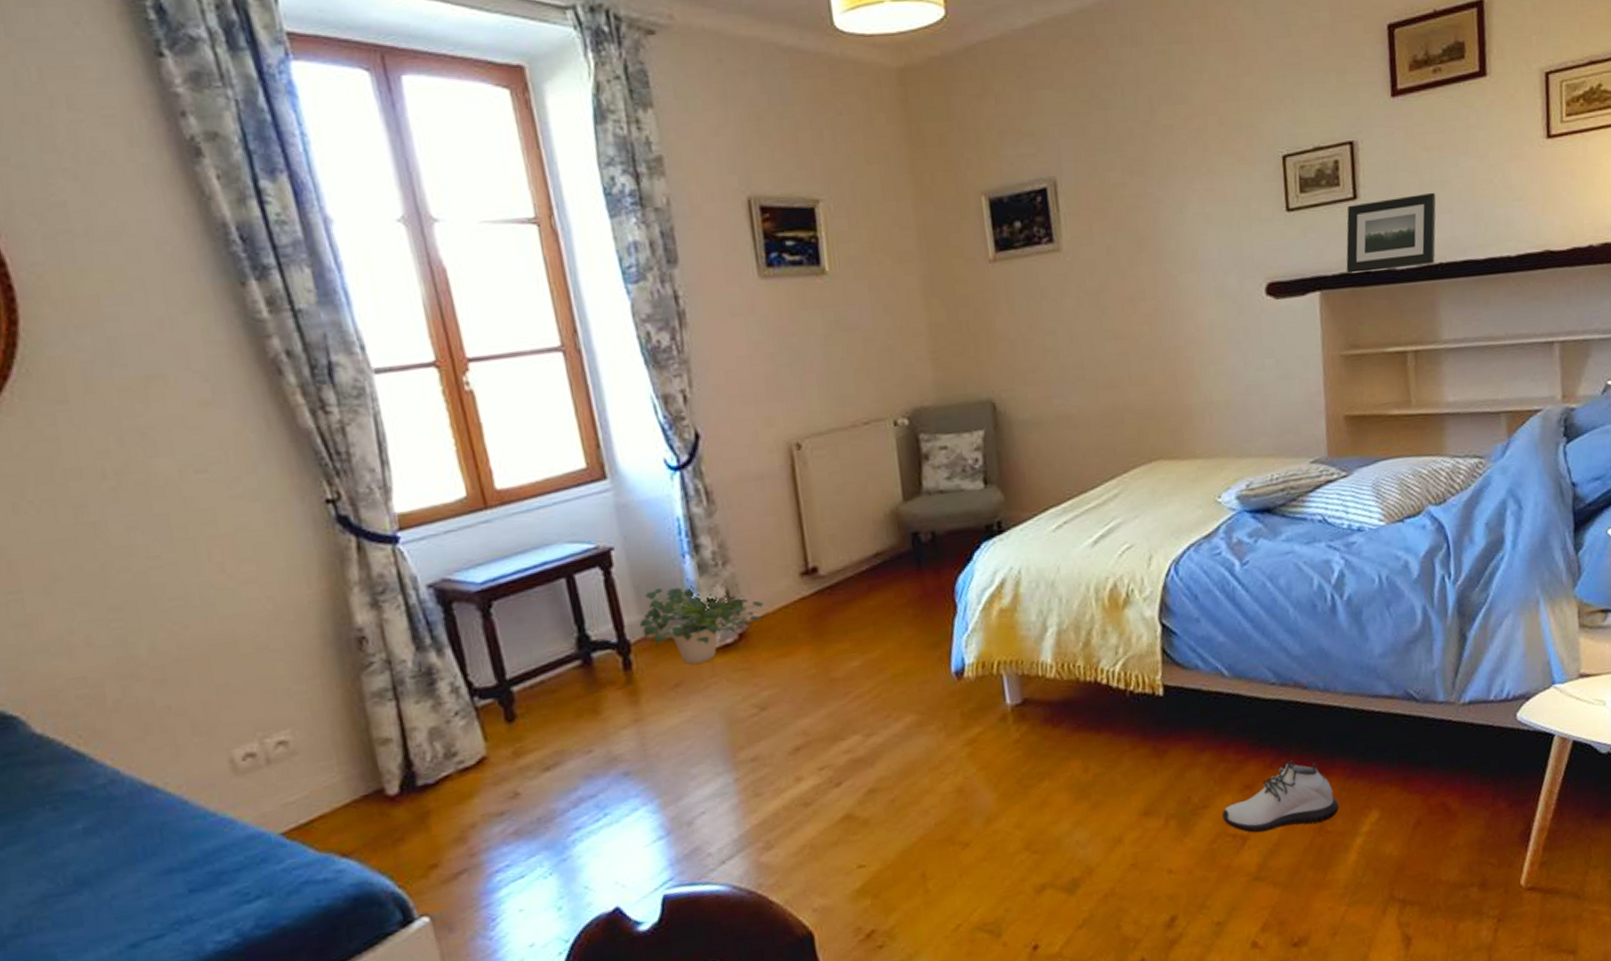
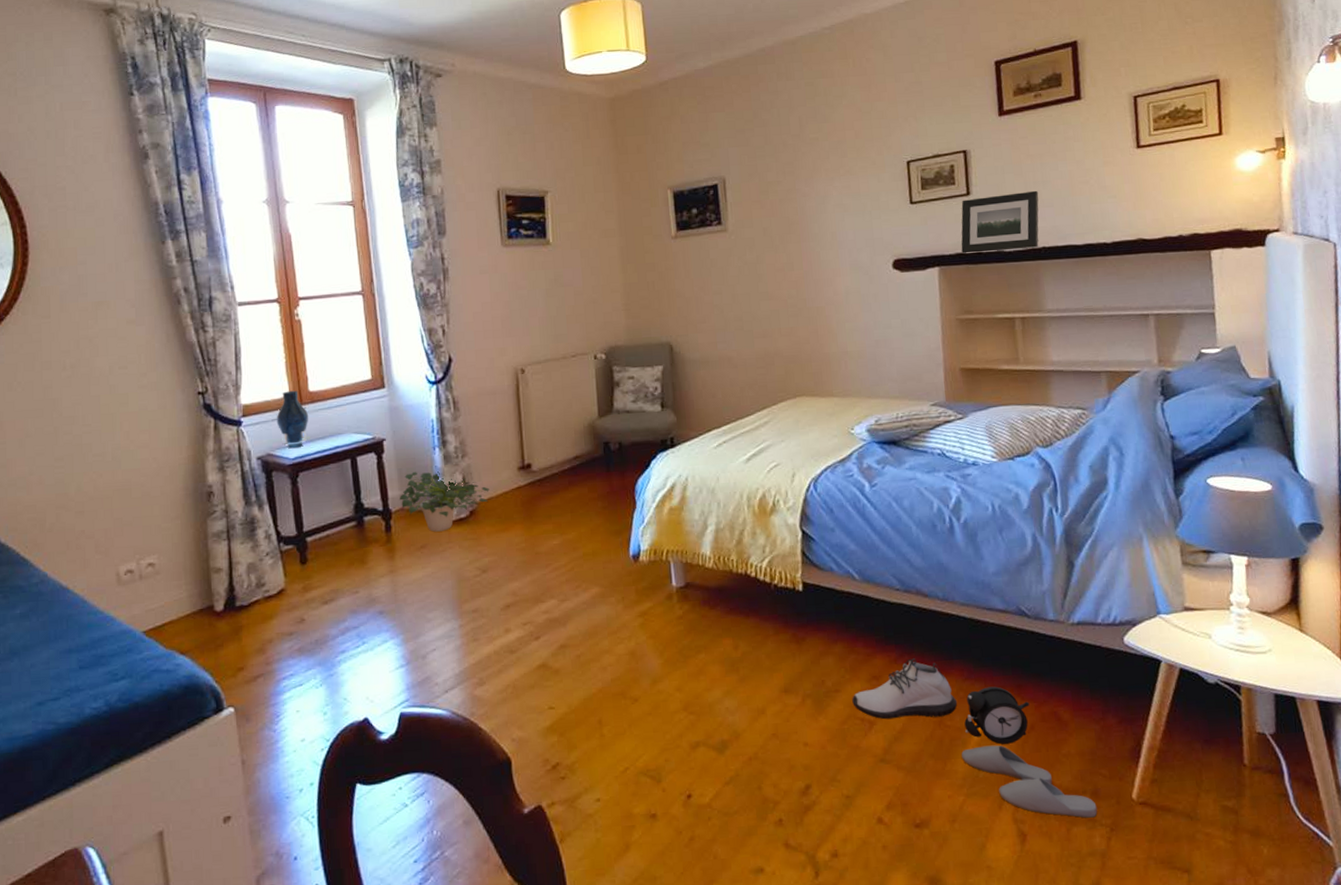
vase: none [450,489,500,570] -> present [276,390,309,449]
slippers: none [1343,846,1485,914] -> present [961,745,1098,818]
alarm clock: none [1346,781,1417,845] -> present [964,686,1030,744]

